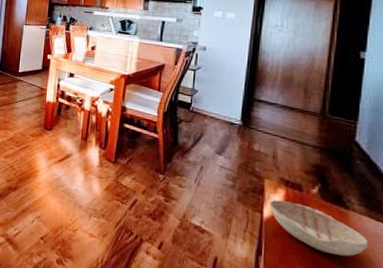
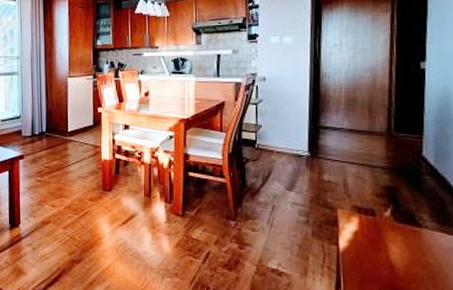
decorative bowl: present [268,199,369,257] -> none [343,229,444,276]

